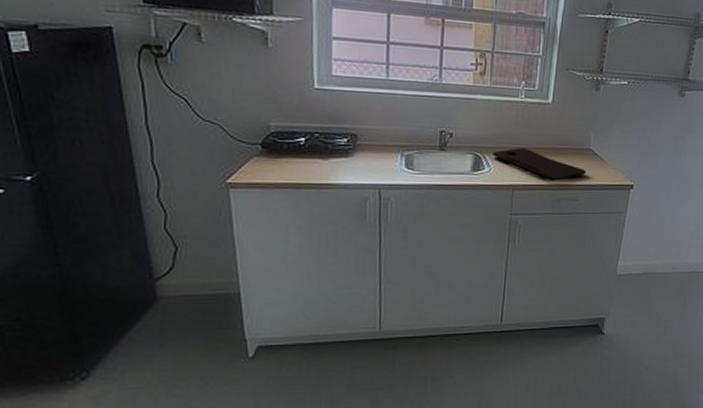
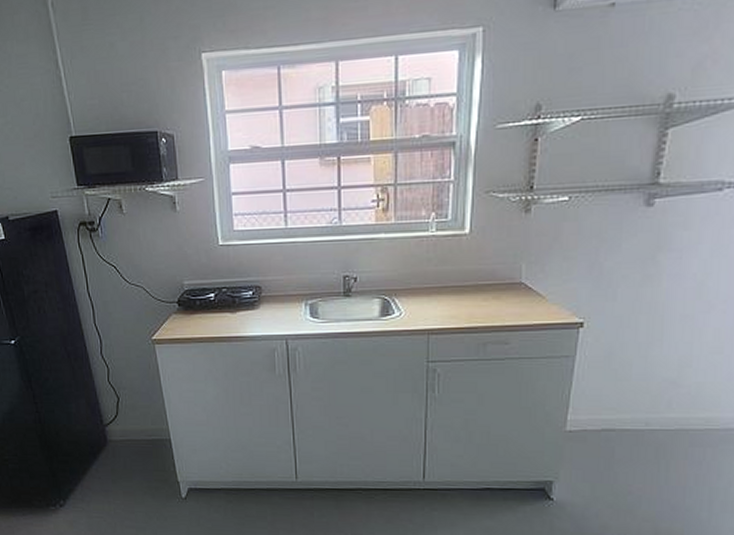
cutting board: present [492,148,586,181] -> none [401,288,518,323]

